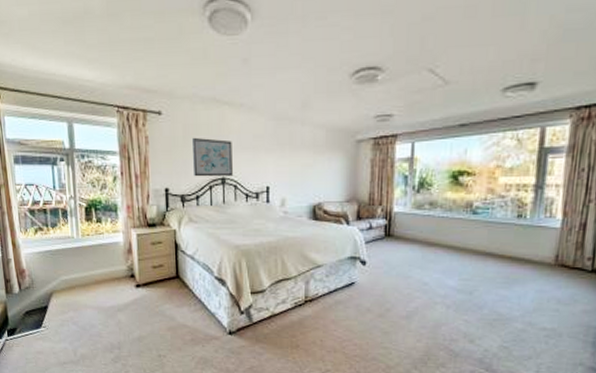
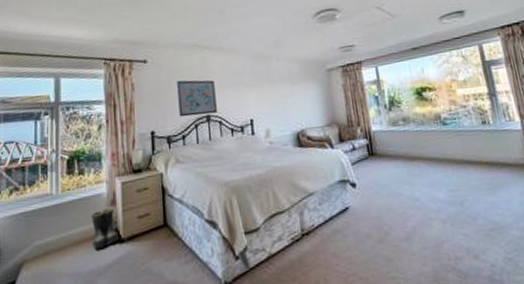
boots: none [109,255,136,290] -> present [90,207,120,250]

